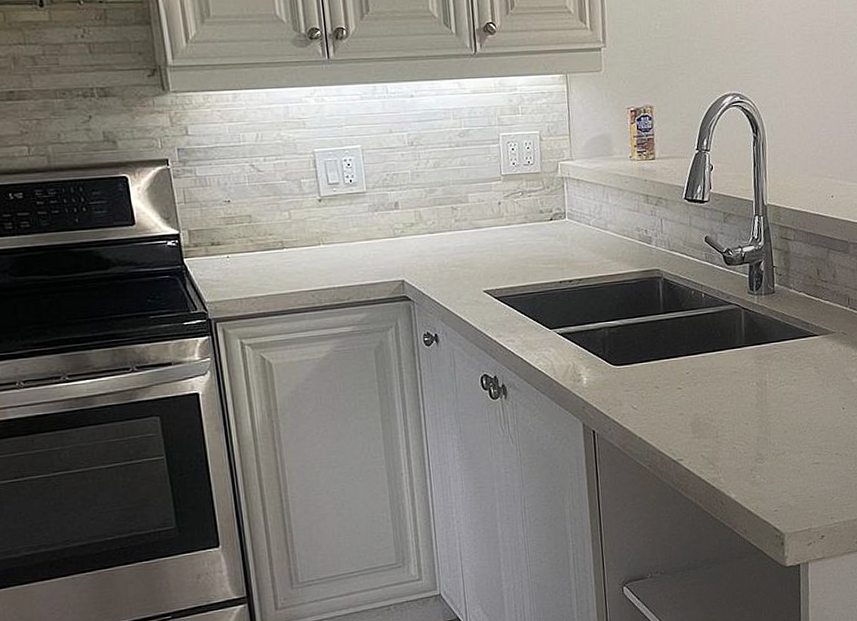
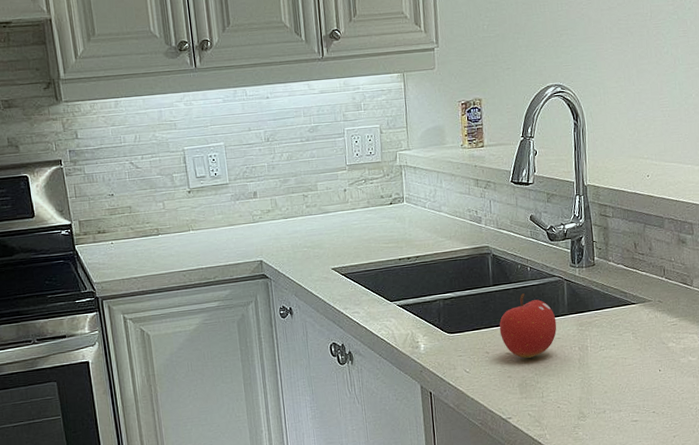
fruit: none [670,322,733,394] -> present [499,293,557,358]

